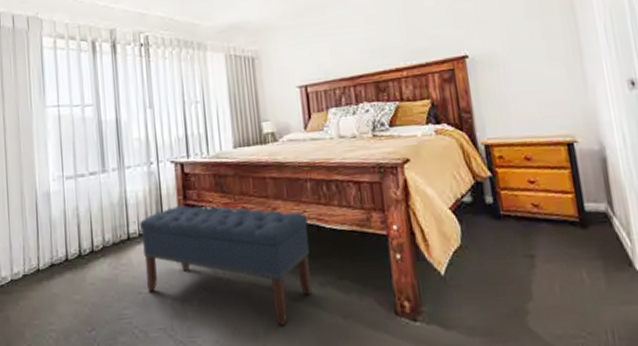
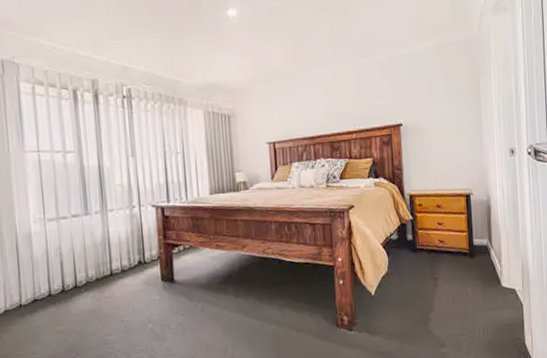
bench: present [139,205,312,327] -> none [121,244,273,341]

